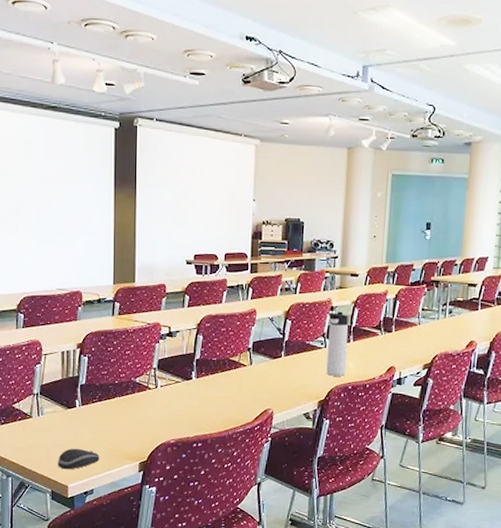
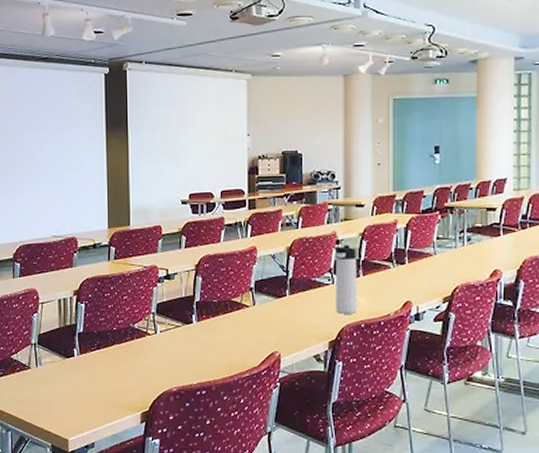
computer mouse: present [58,449,100,470] -> none [57,400,100,422]

